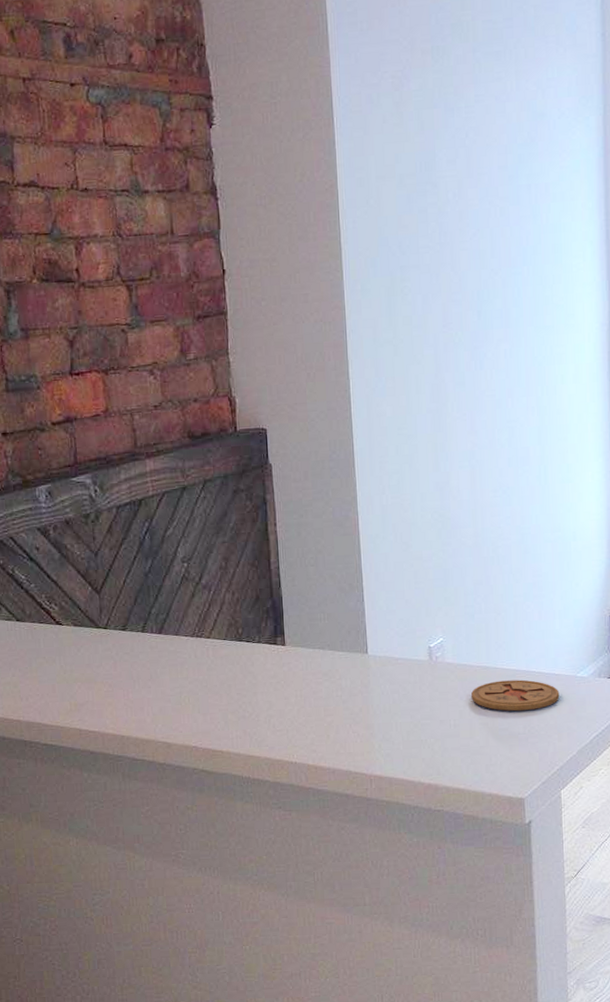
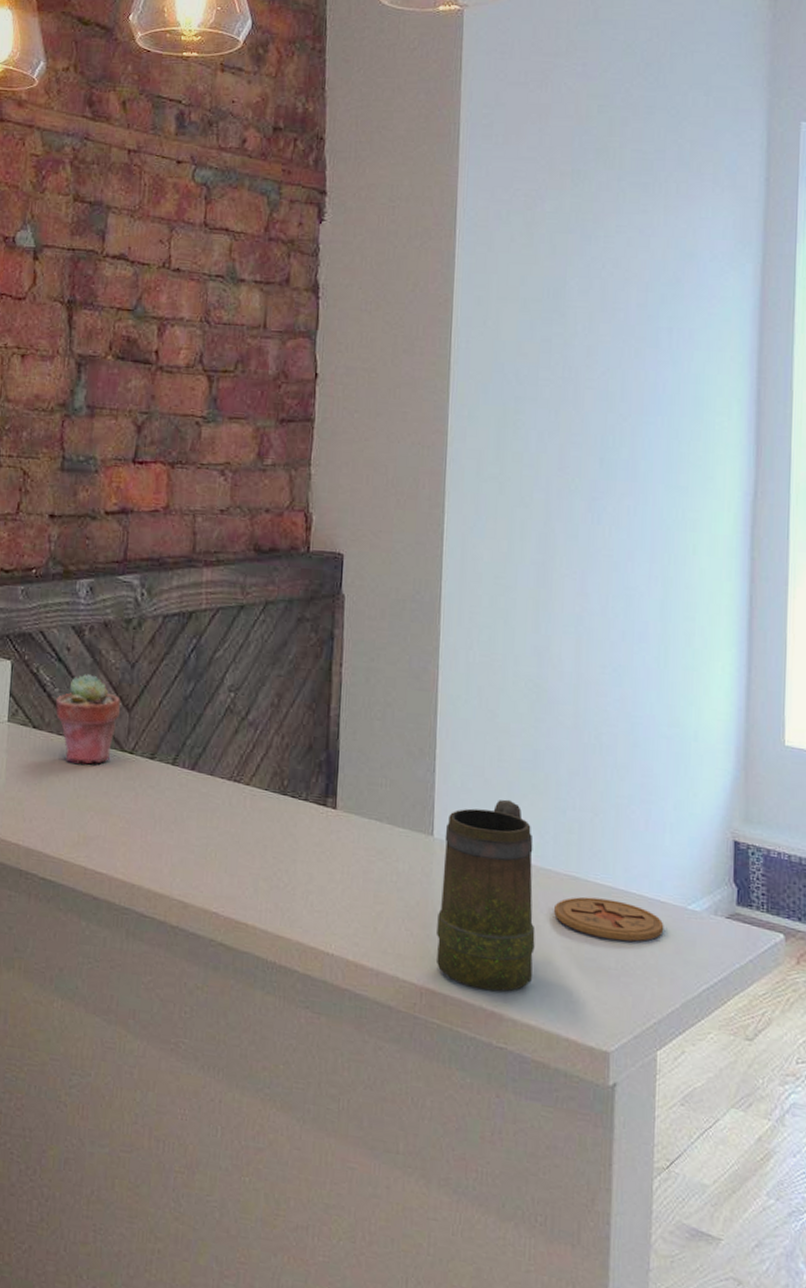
potted succulent: none [32,566,91,645] -> present [55,673,121,764]
mug: none [377,613,459,769] -> present [437,799,536,992]

